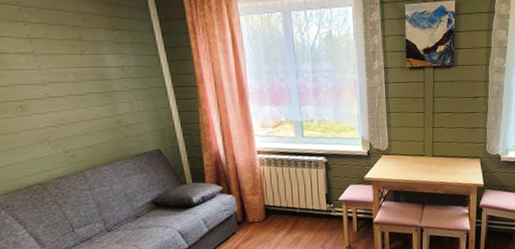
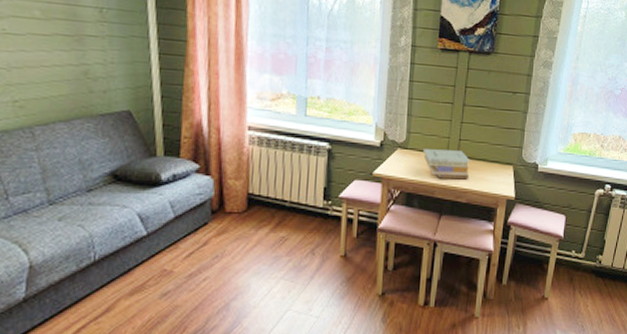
books: none [403,151,444,177] -> present [422,149,470,180]

